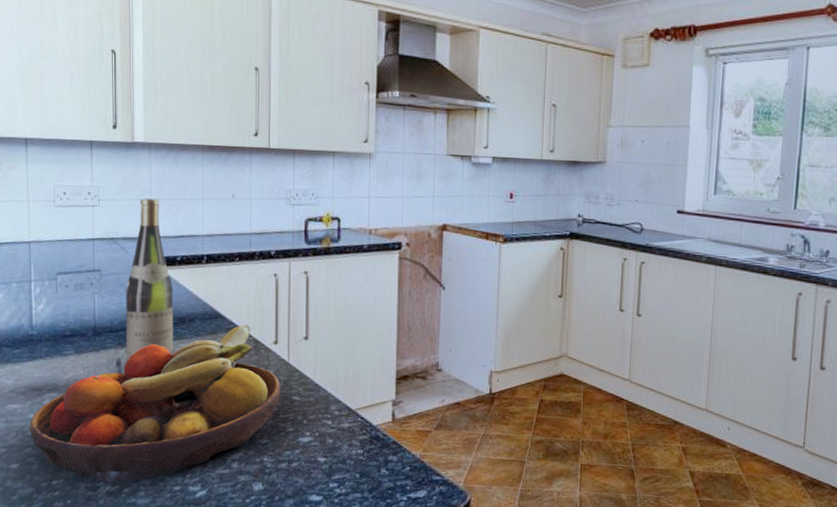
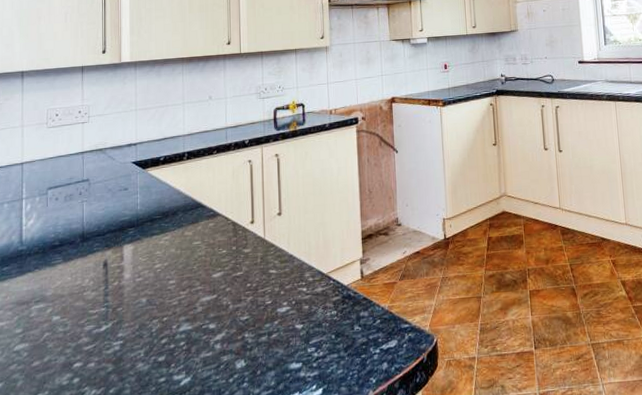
fruit bowl: present [30,324,281,483] -> none [16,209,259,387]
wine bottle: present [125,198,174,361] -> none [112,109,158,262]

